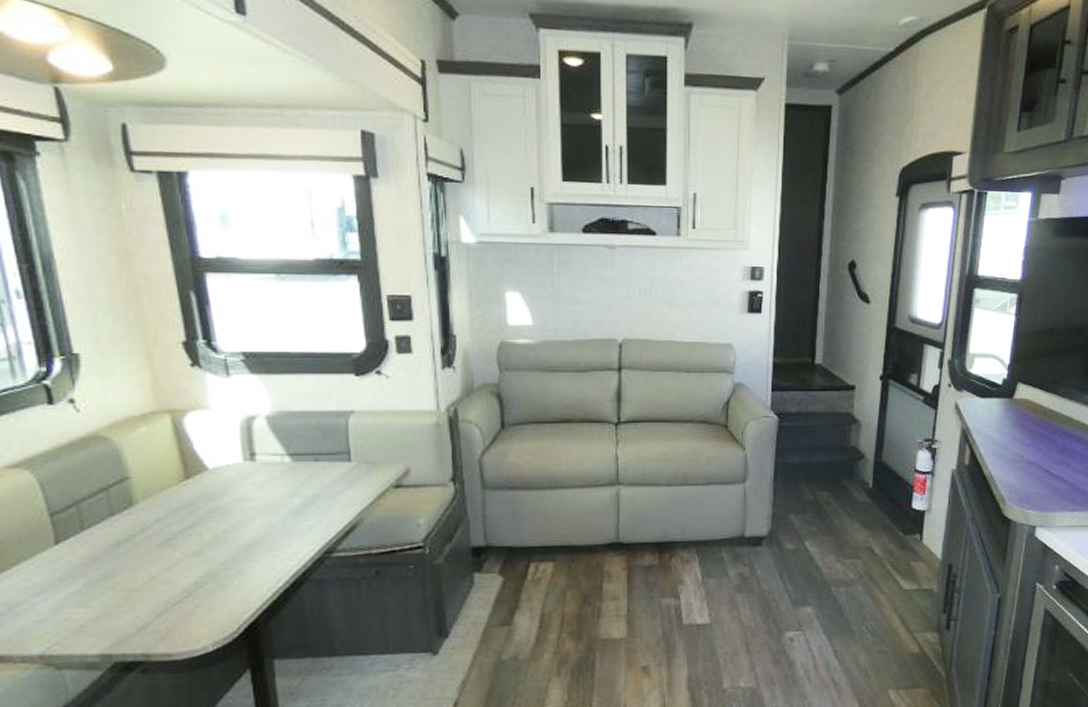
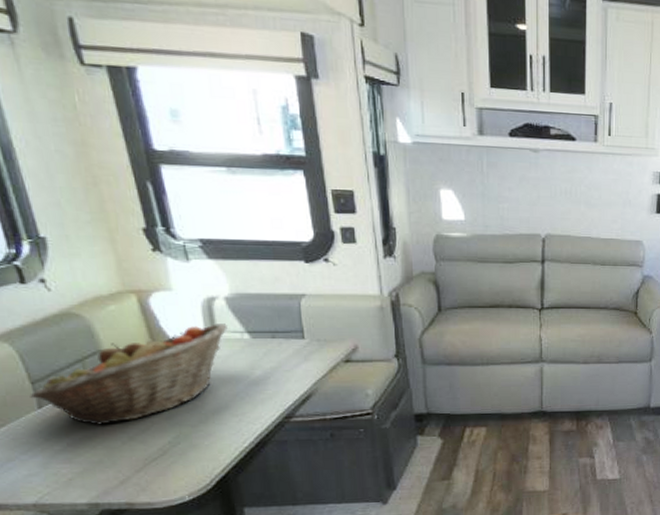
fruit basket: none [47,445,267,563] -> present [29,324,228,425]

